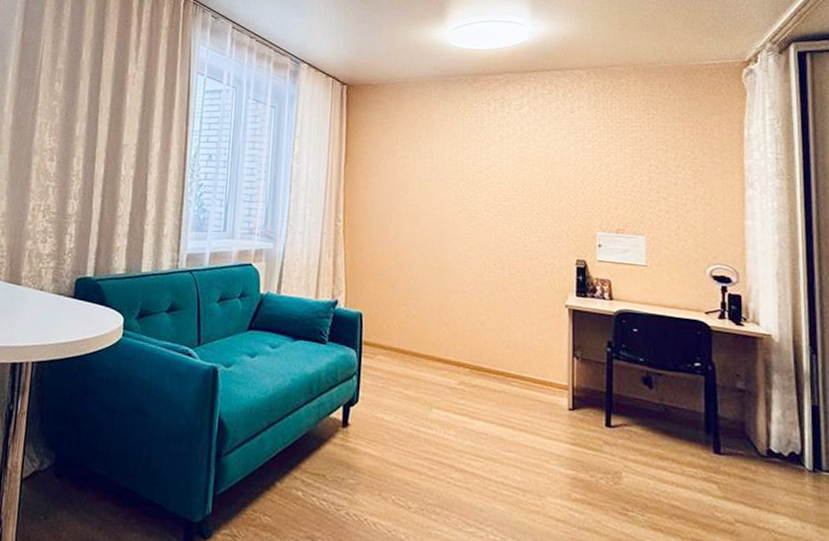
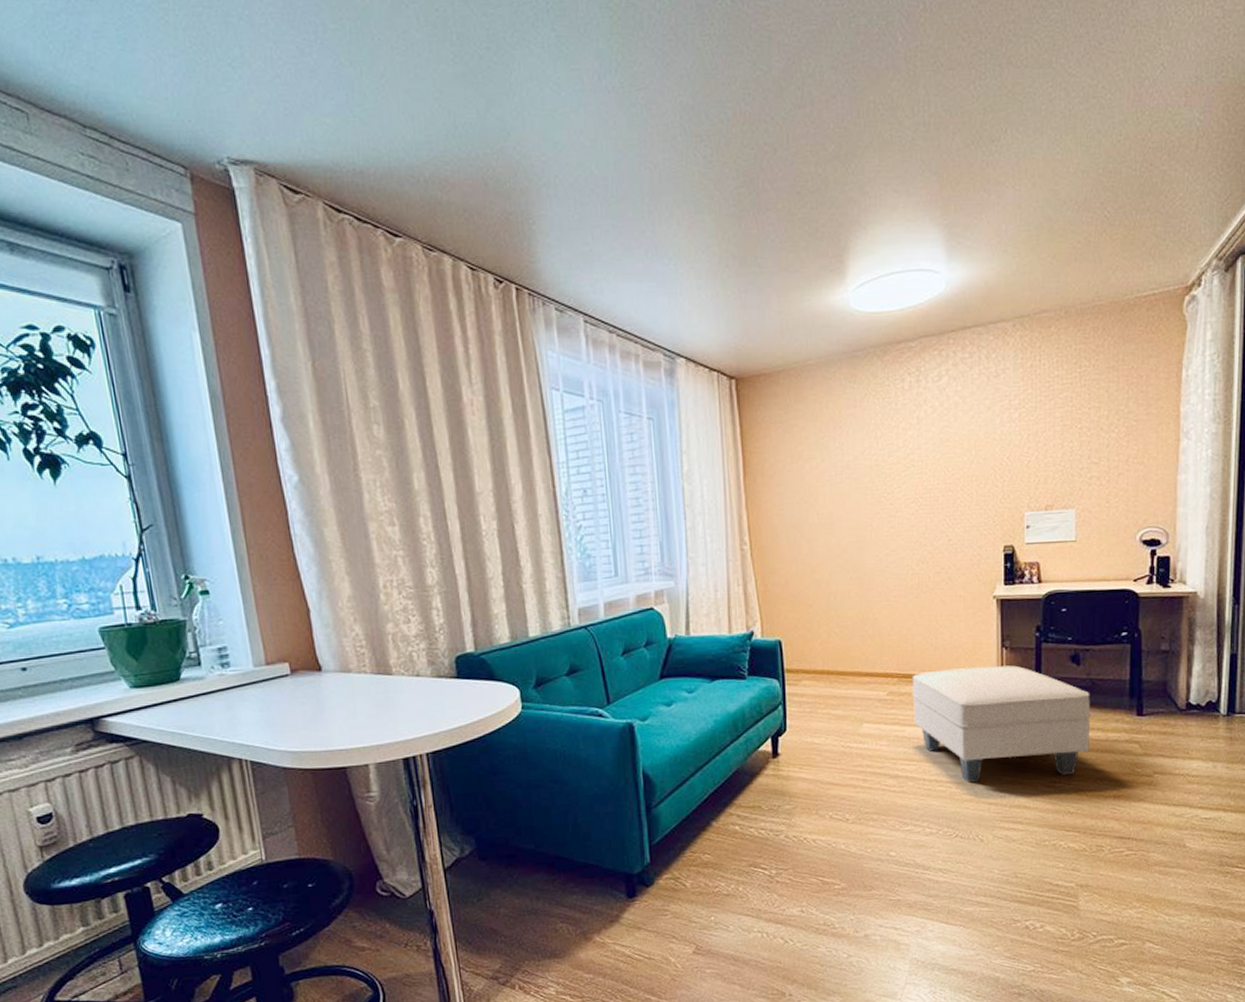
ottoman: none [482,368,665,506] -> present [912,665,1091,783]

